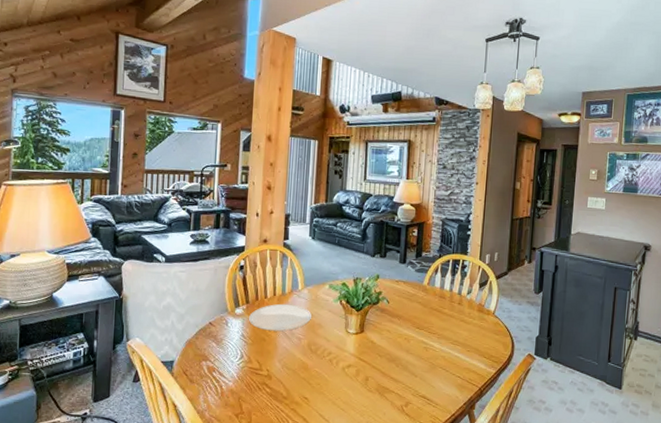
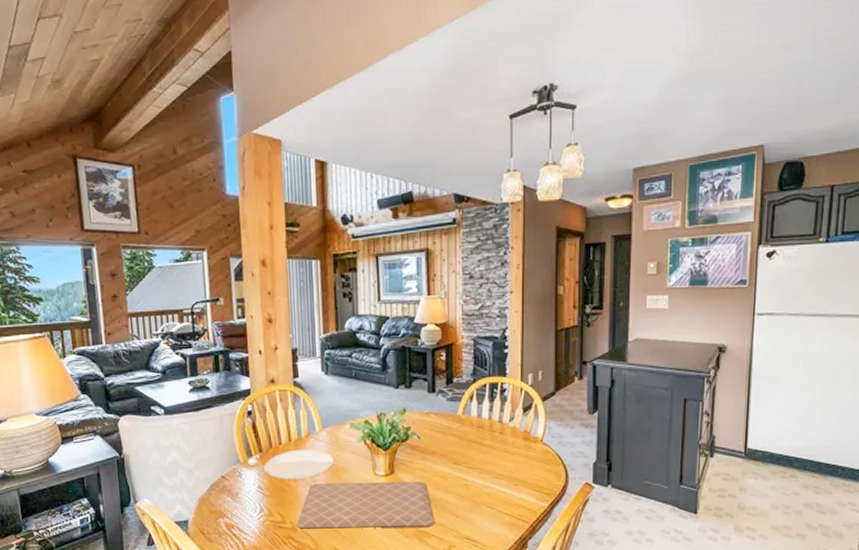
placemat: none [272,336,395,383] -> present [297,481,434,529]

